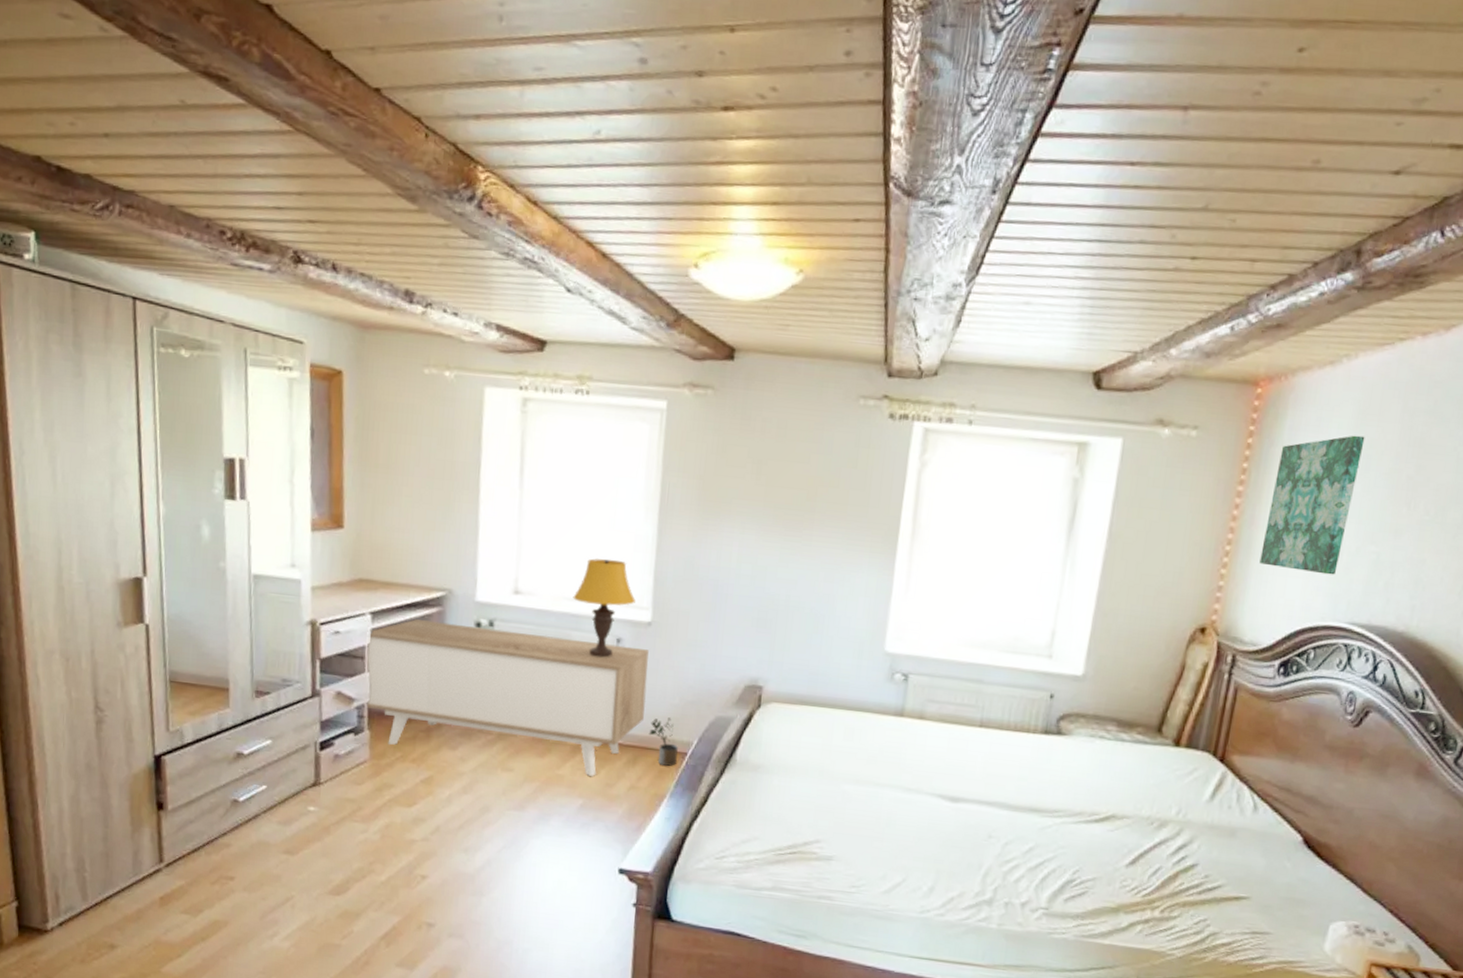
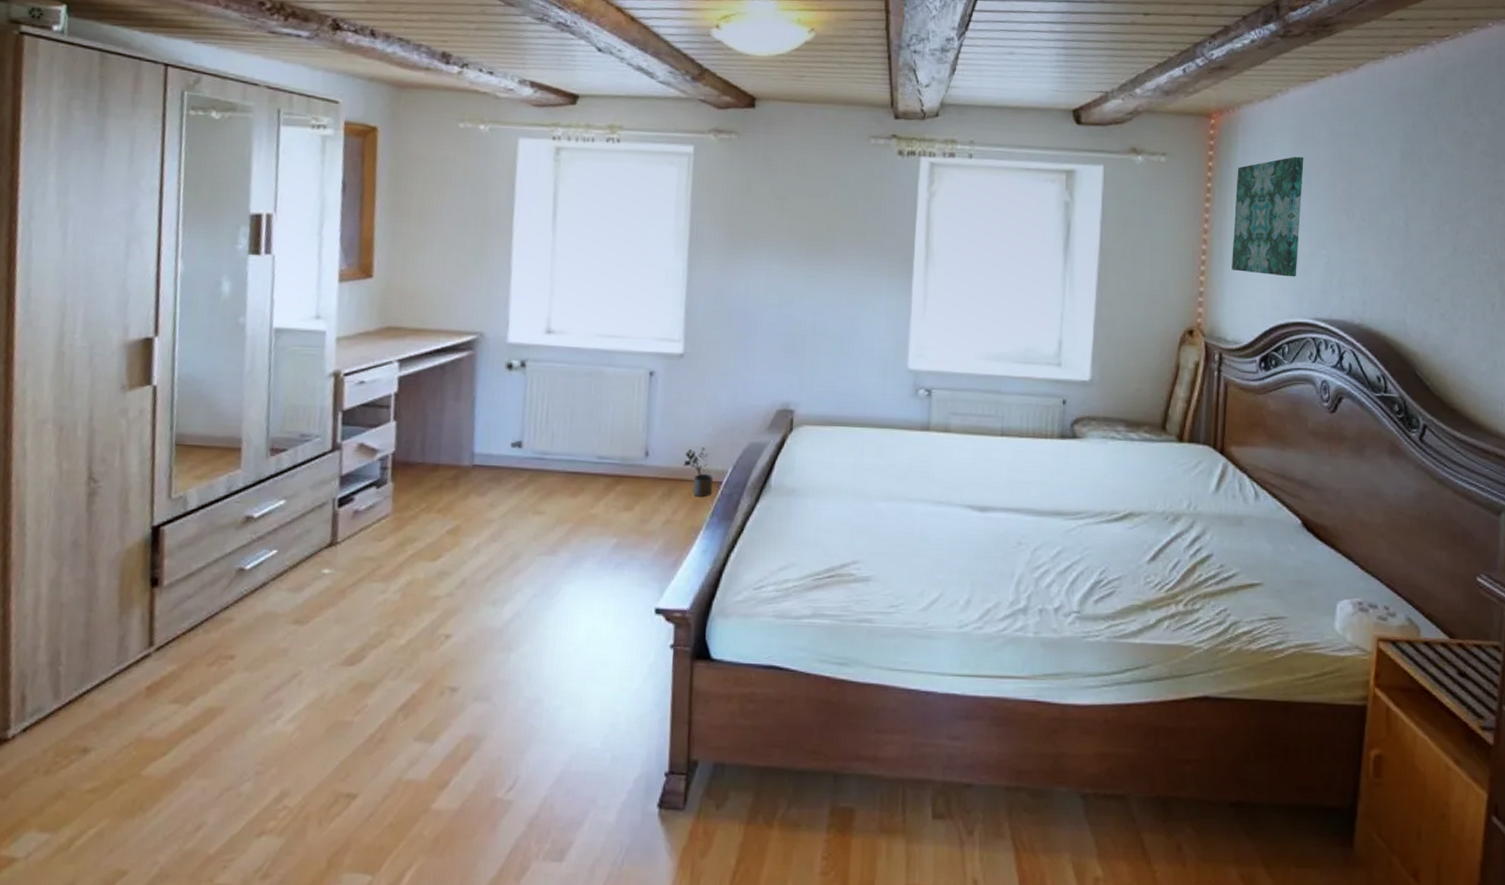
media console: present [366,619,649,776] -> none [391,364,682,513]
table lamp: present [573,558,636,658] -> none [605,295,667,392]

